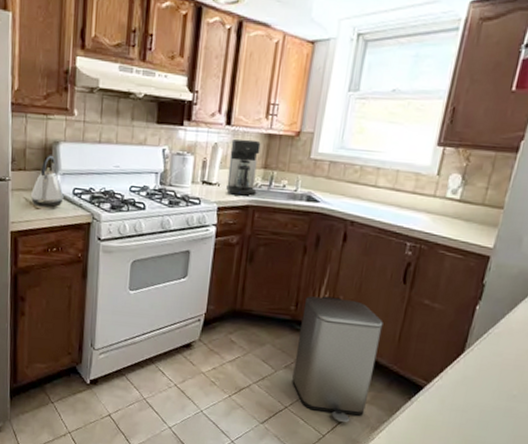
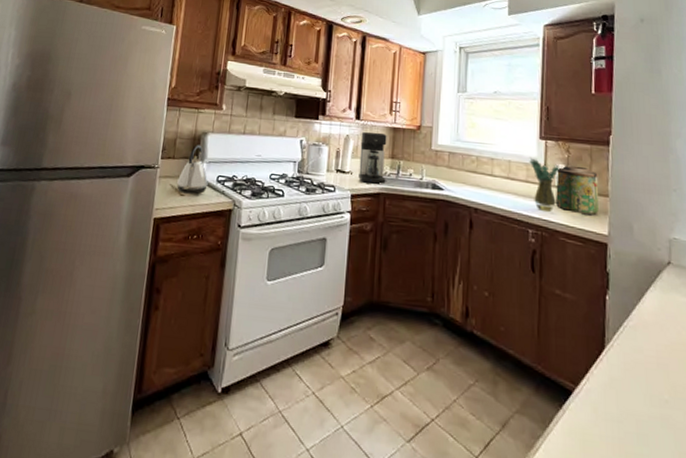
pedal bin: present [292,296,384,423] -> none [436,286,520,440]
vase: none [418,167,455,226] -> present [529,158,559,213]
canister: none [442,174,497,228] -> present [556,165,599,216]

